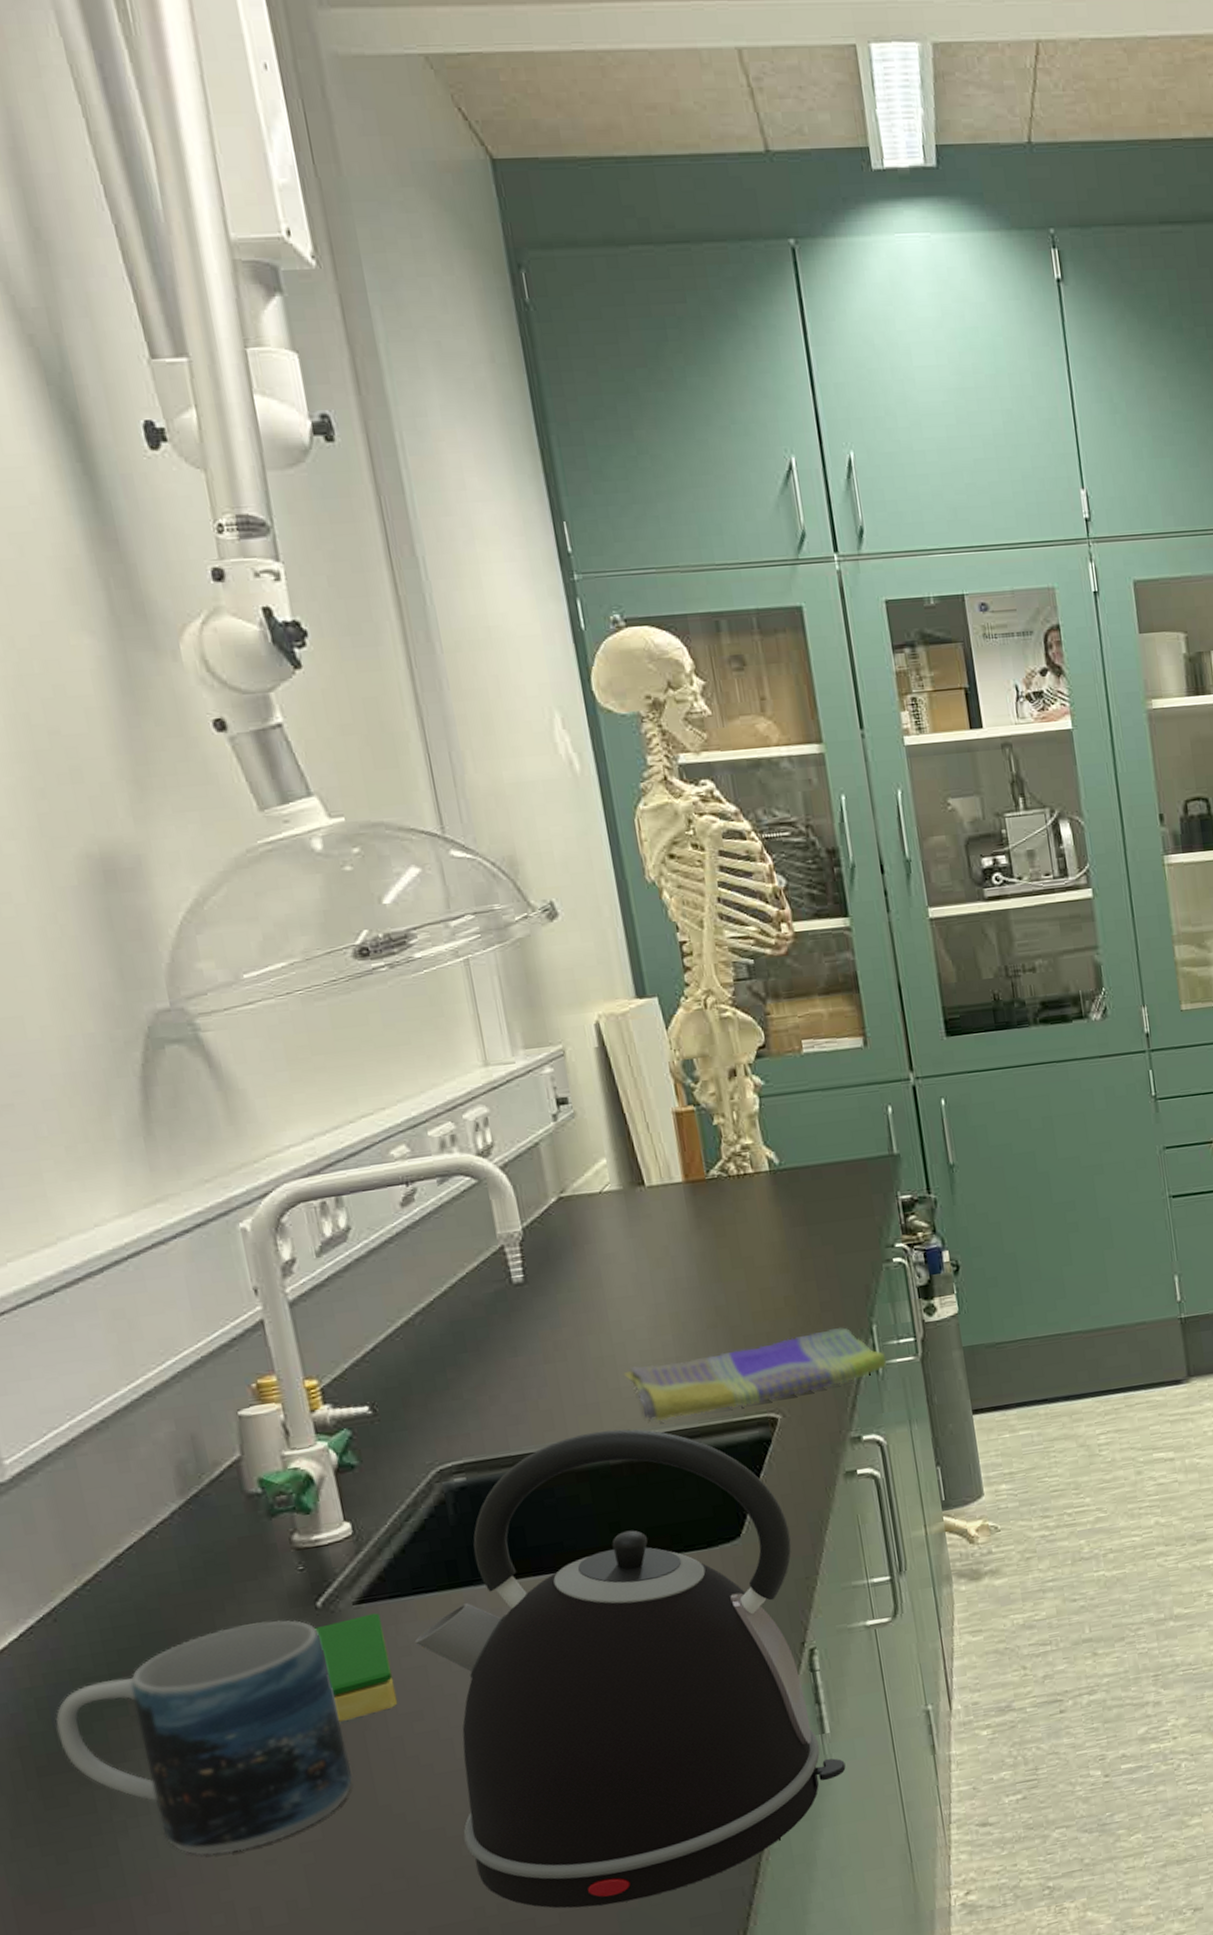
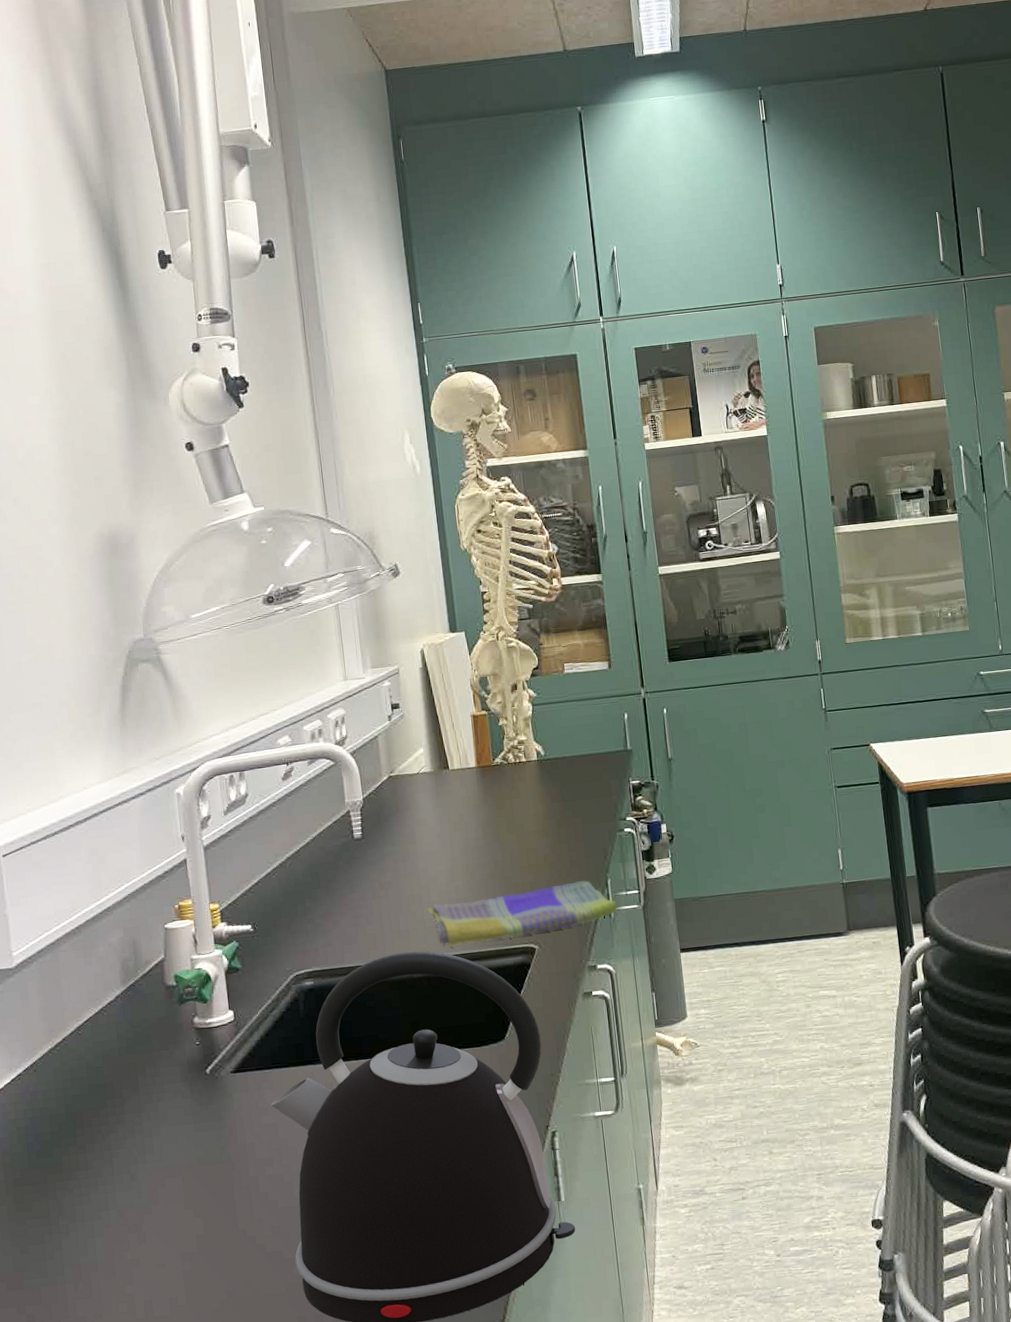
mug: present [56,1620,352,1855] -> none [29,1081,221,1257]
dish sponge: present [314,1613,398,1722] -> none [203,1081,256,1162]

